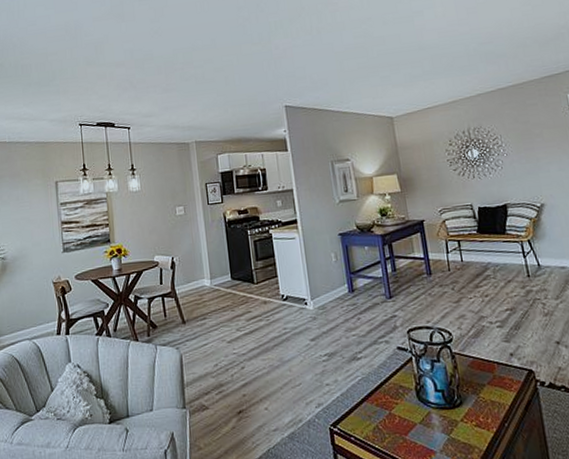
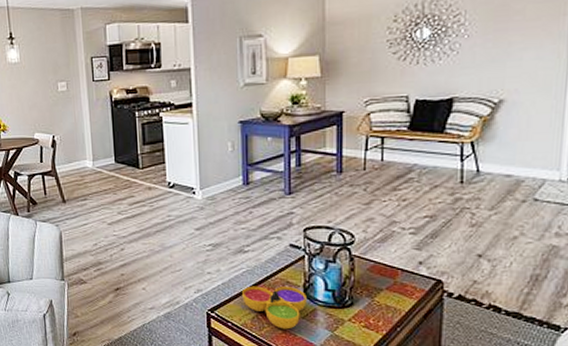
decorative bowl: none [360,391,421,438] -> present [242,286,307,330]

